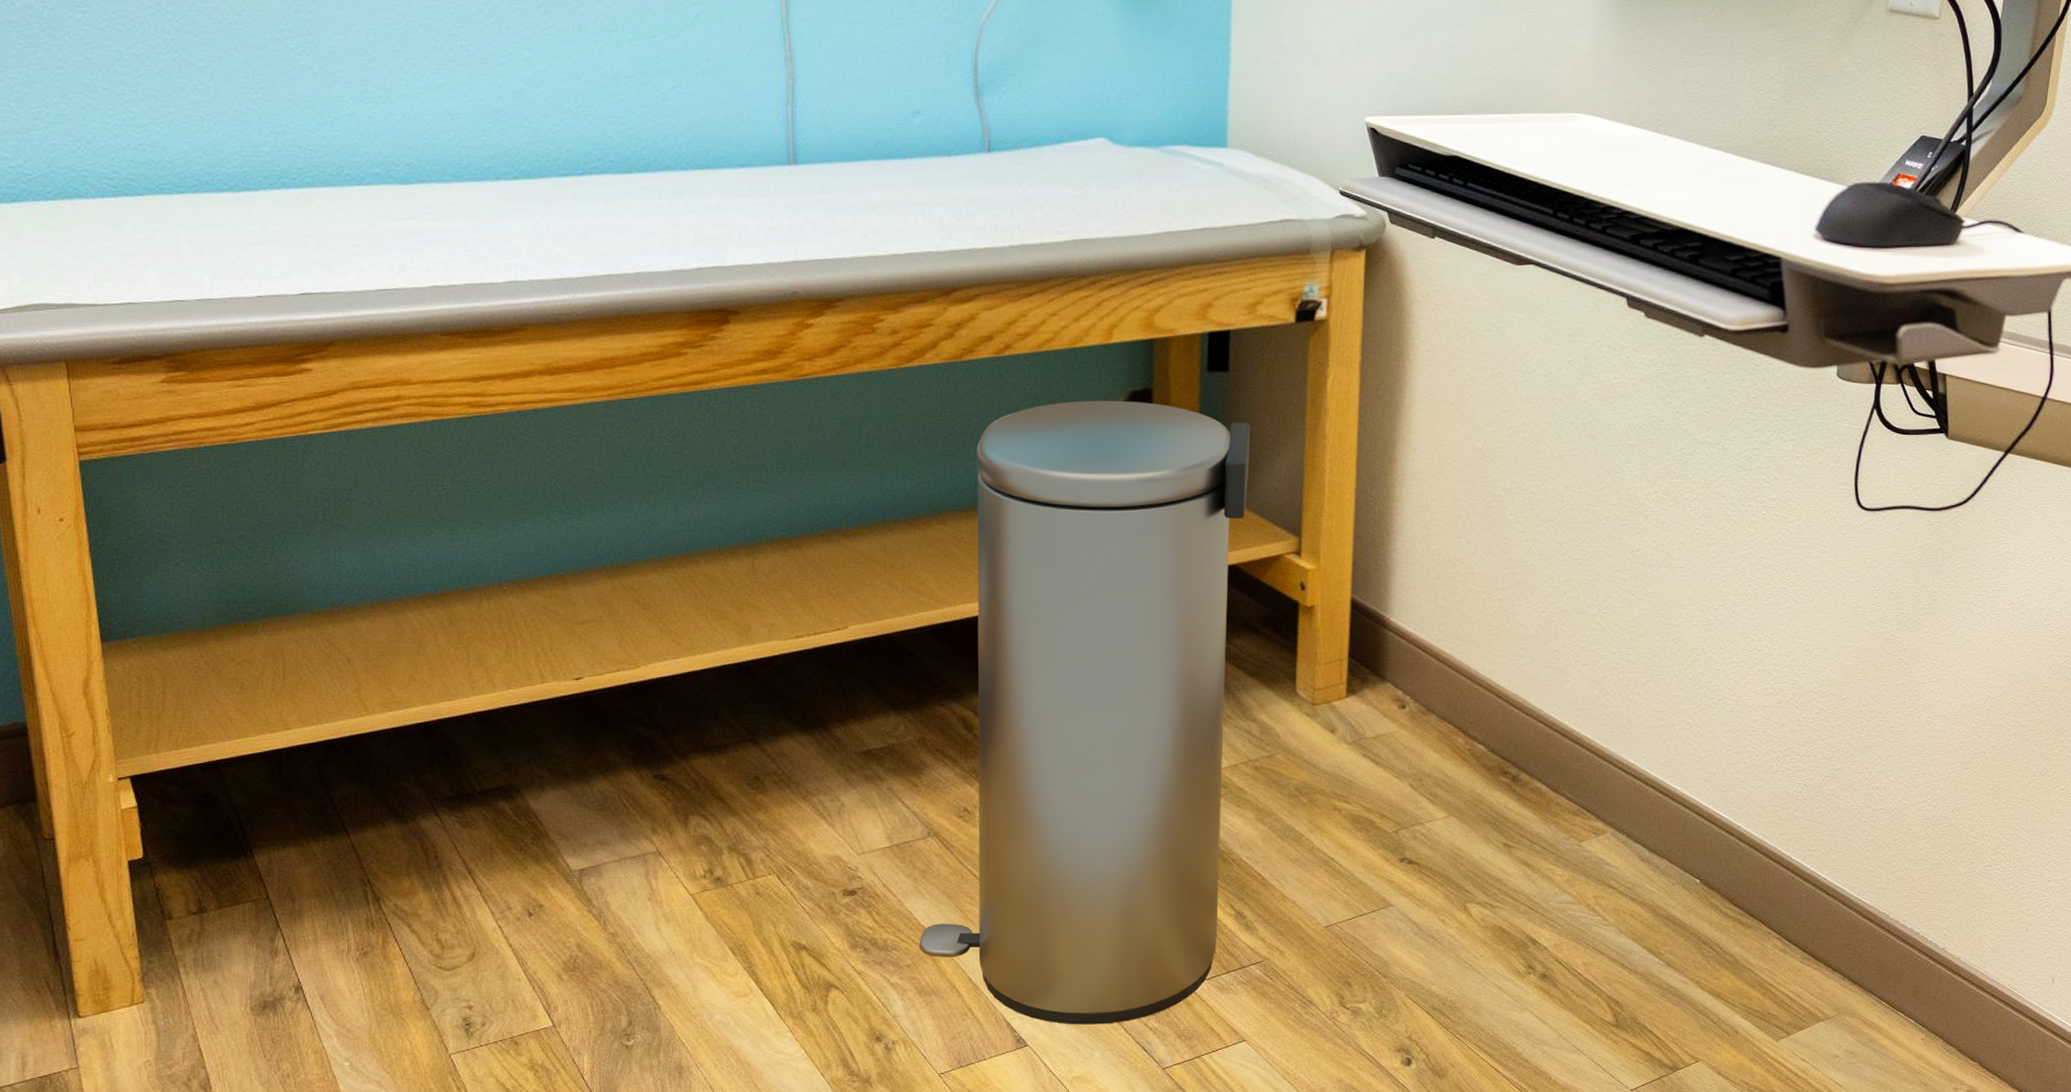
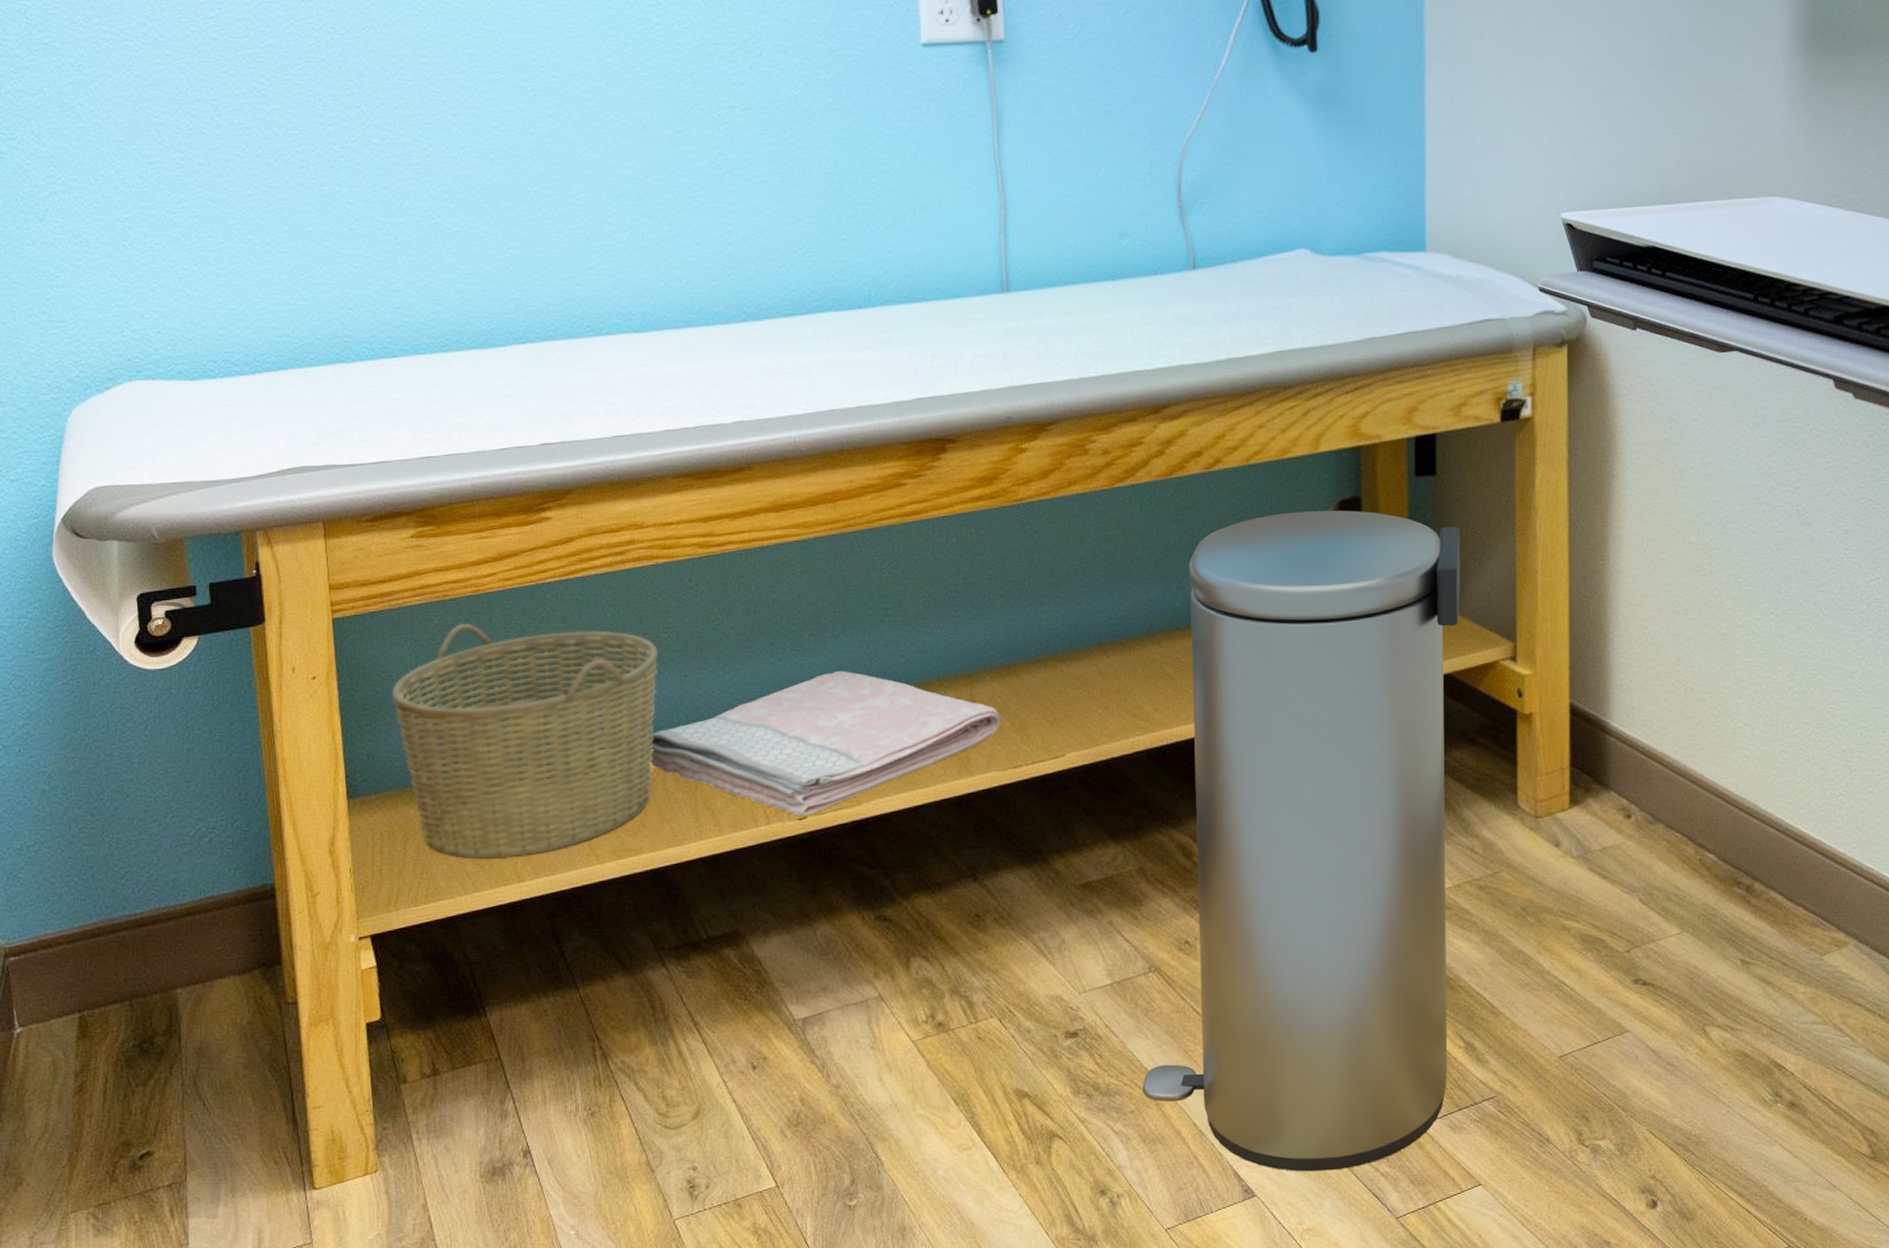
basket: none [144,471,428,706] -> present [391,623,659,859]
towel: none [421,536,783,676] -> present [651,670,1001,816]

